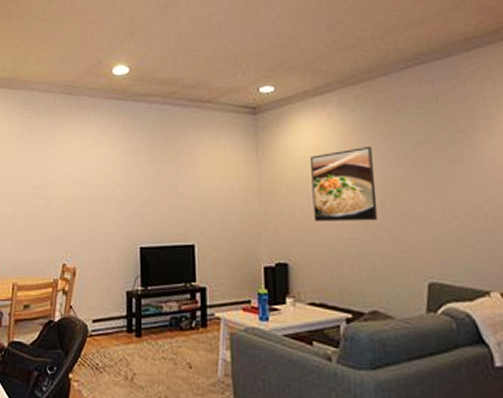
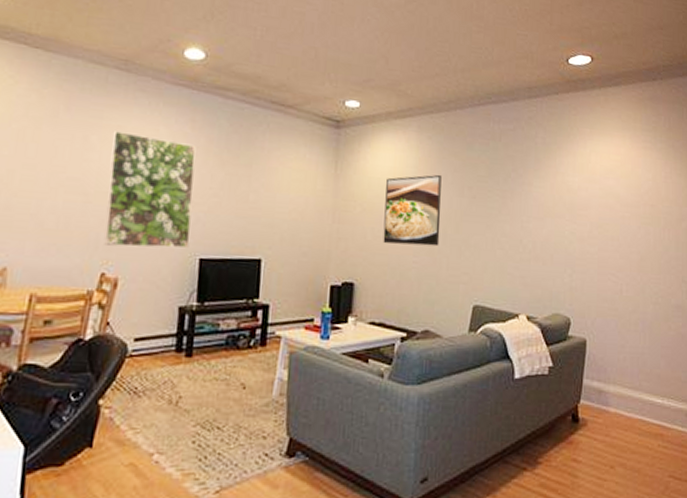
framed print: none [62,144,131,240] -> present [104,131,196,248]

